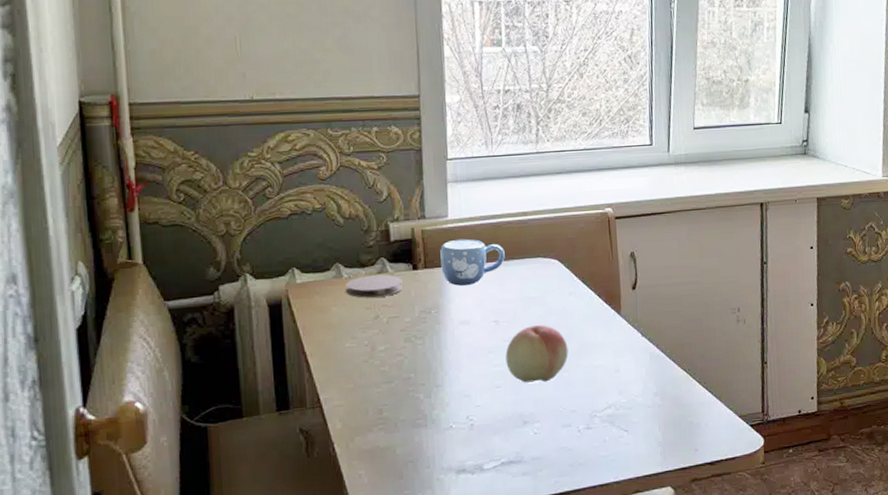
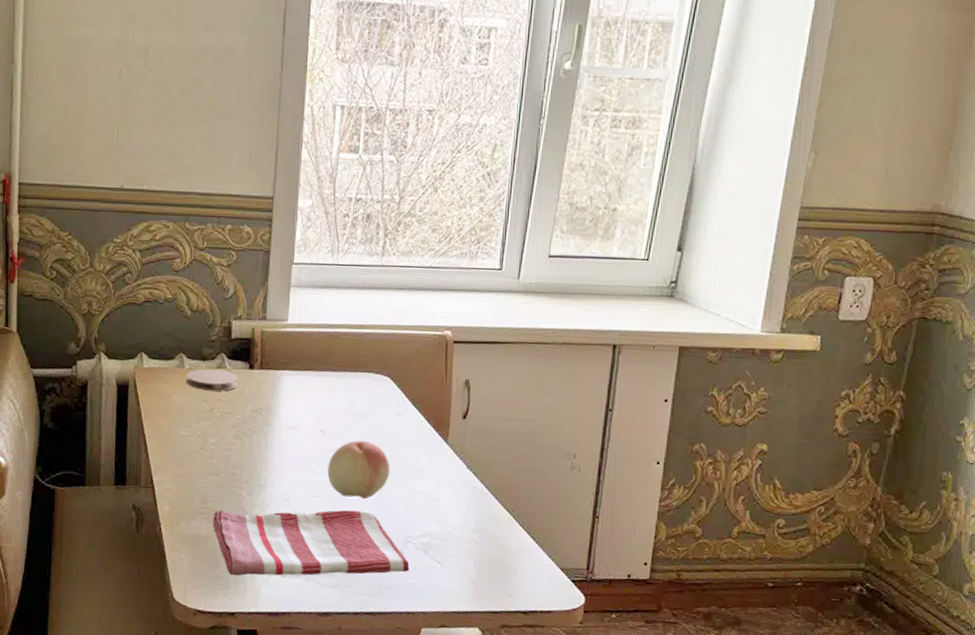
dish towel: none [390,393,598,483] -> present [213,509,410,576]
mug: present [440,238,505,286] -> none [276,344,338,391]

